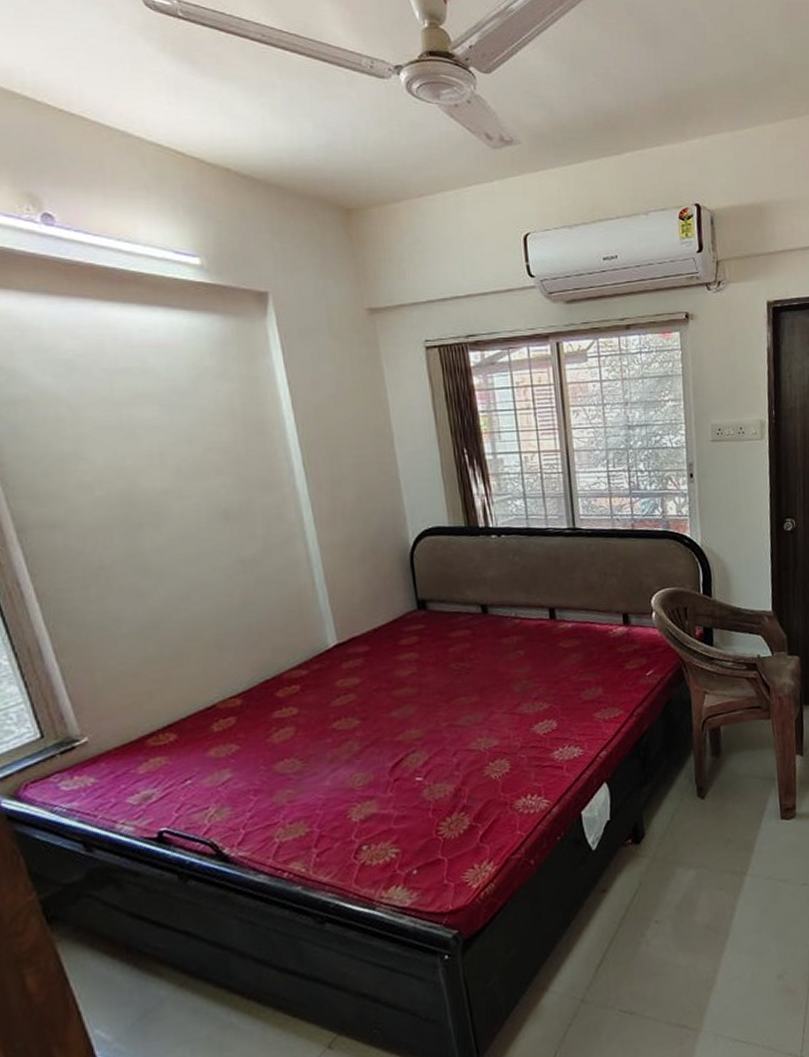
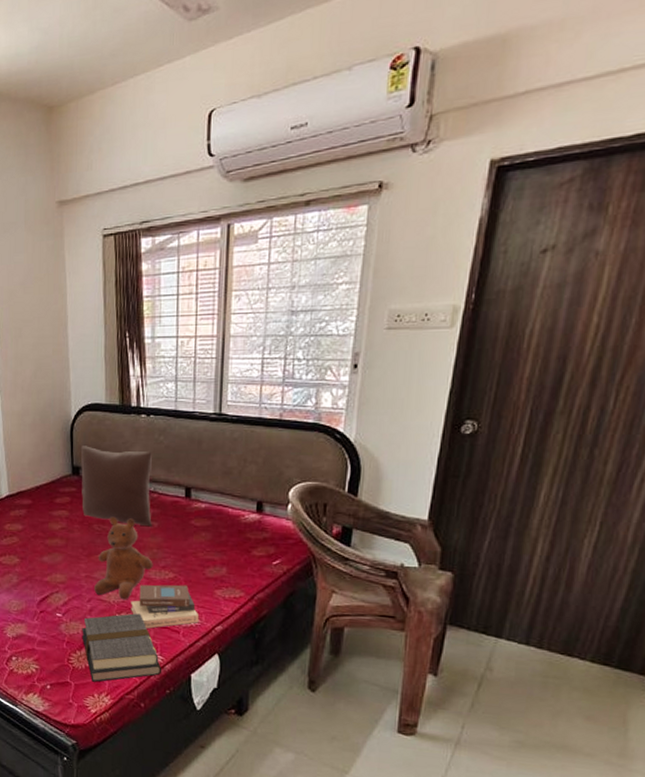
pillow: none [426,573,518,657] -> present [81,446,152,527]
book: none [450,756,550,851] -> present [82,613,162,682]
teddy bear: none [459,650,525,745] -> present [94,516,153,600]
books: none [504,713,582,772] -> present [131,584,200,629]

